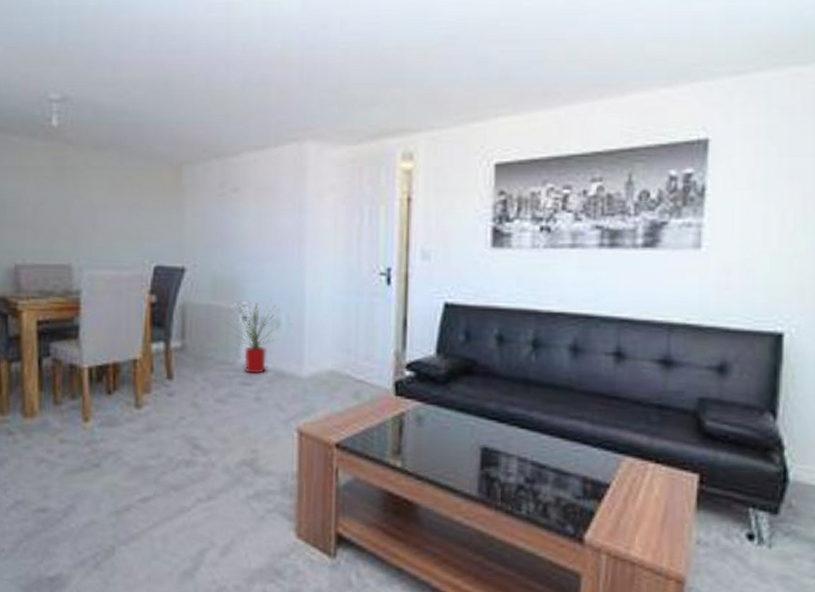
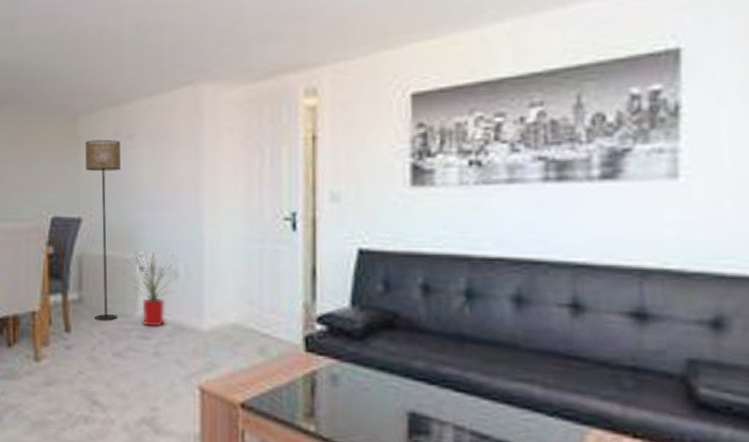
floor lamp: none [189,190,227,368] -> present [85,139,122,321]

